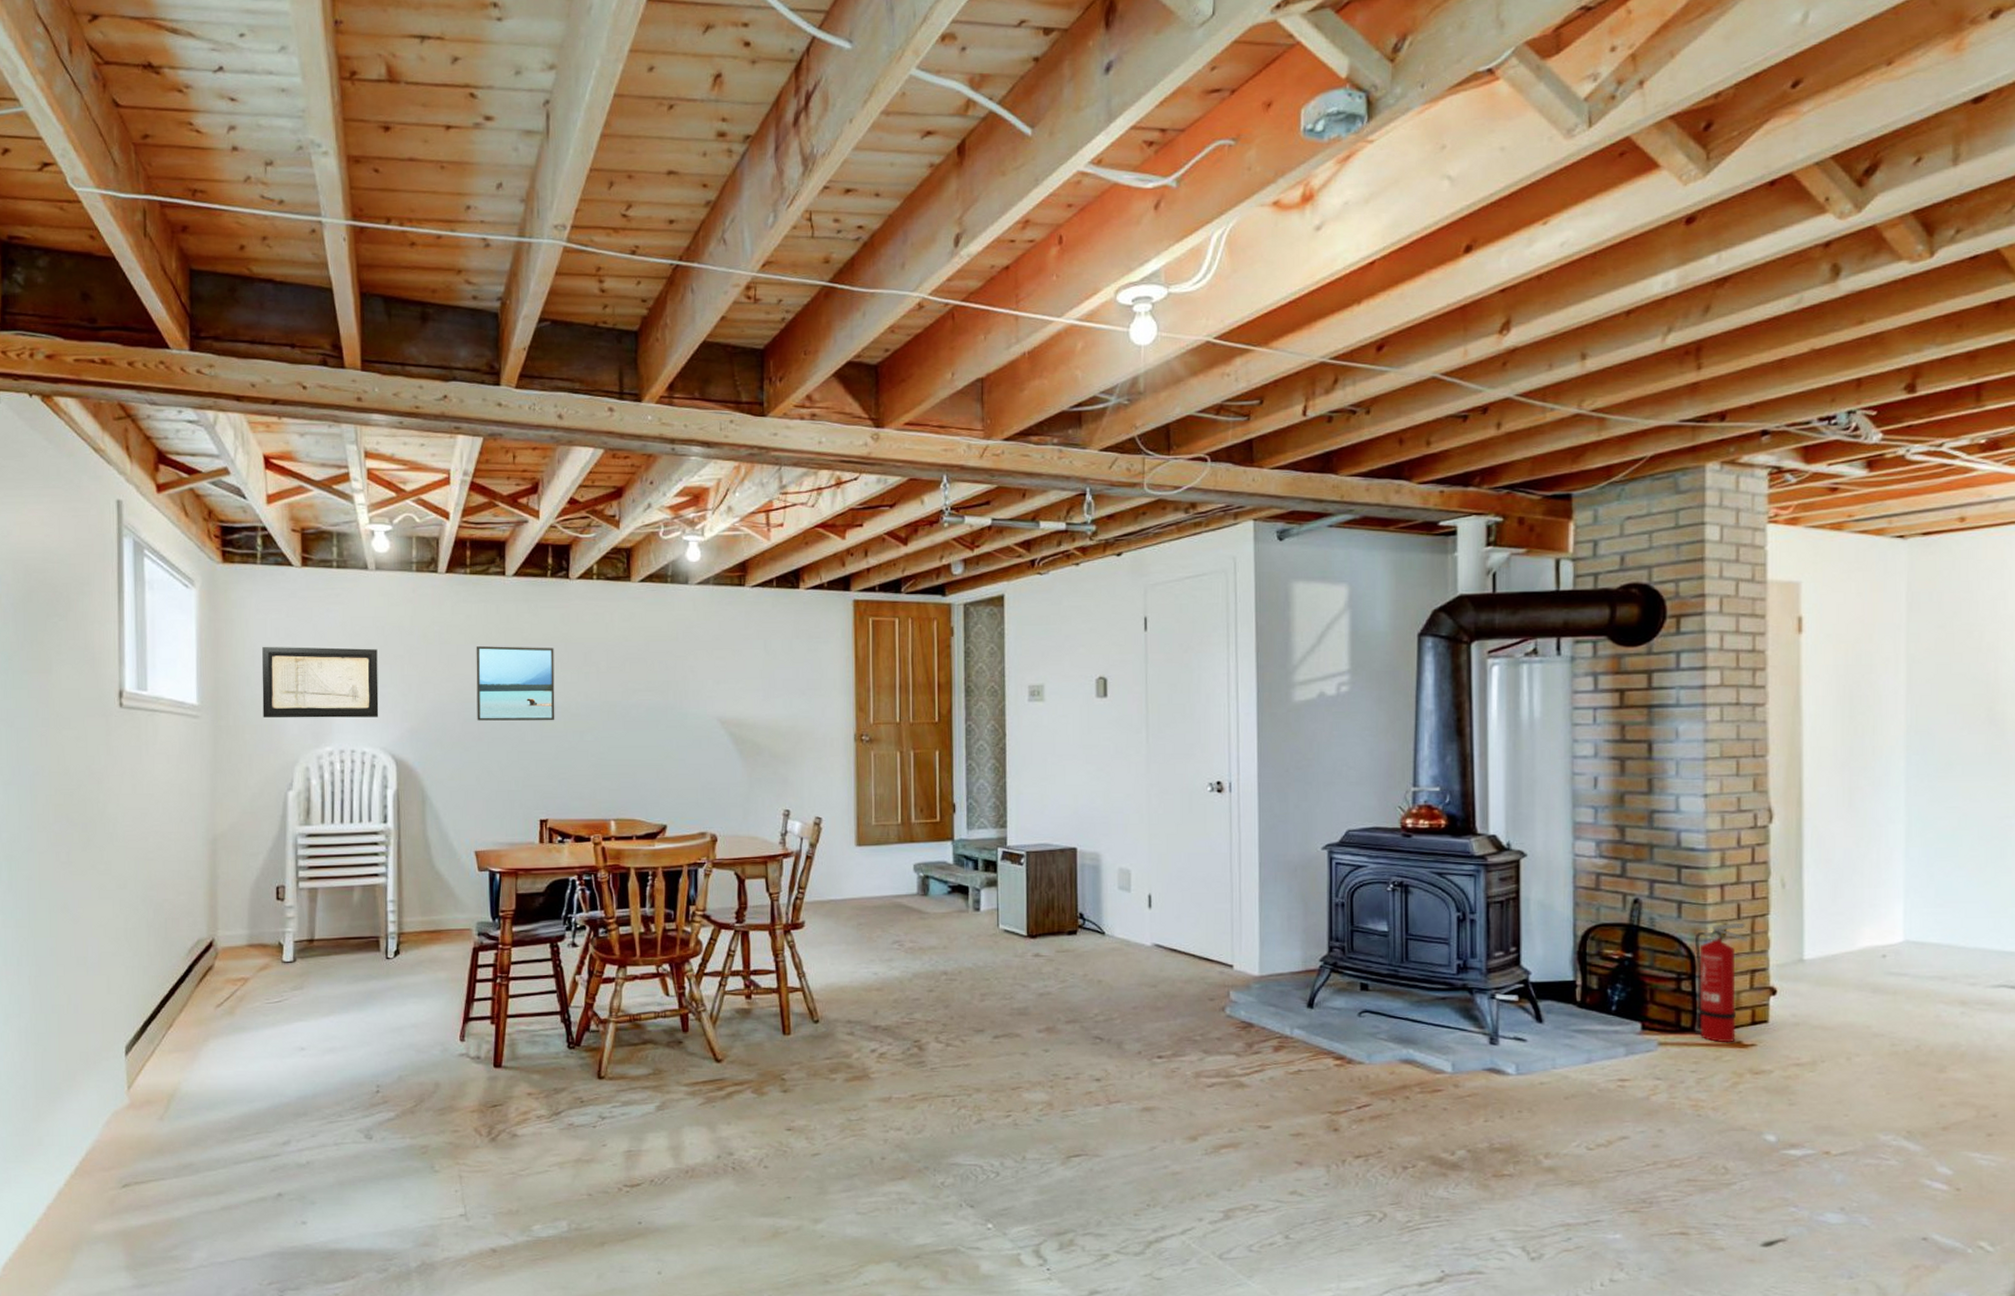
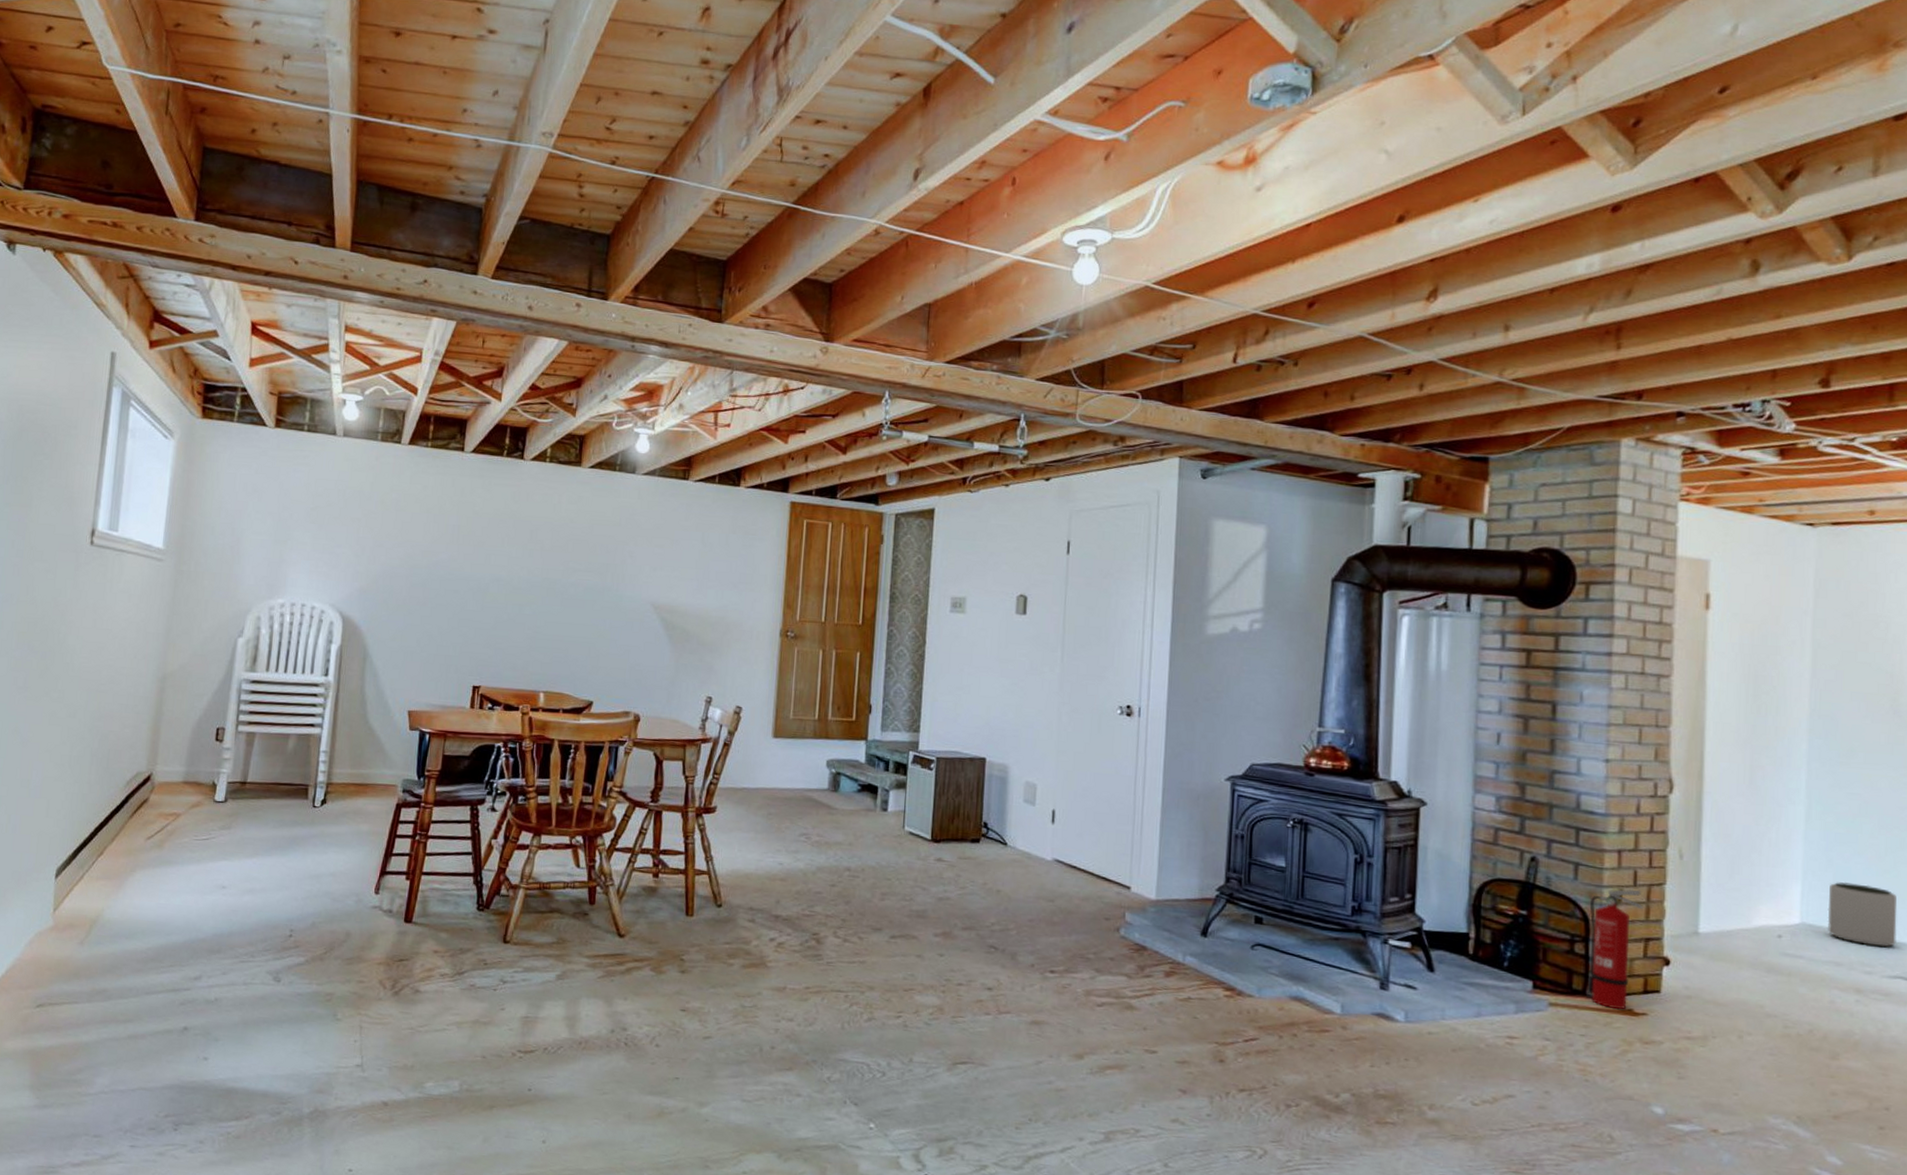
wall art: present [262,646,379,718] -> none [222,499,337,575]
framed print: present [476,646,555,721] -> none [423,516,503,593]
plant pot: none [1930,897,1999,958] -> present [1827,882,1897,948]

